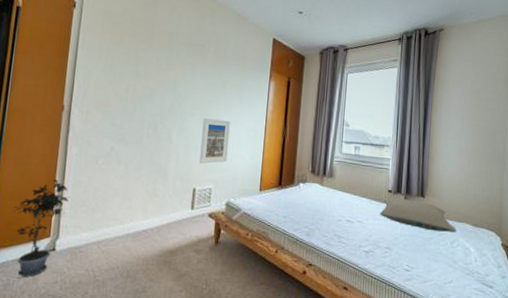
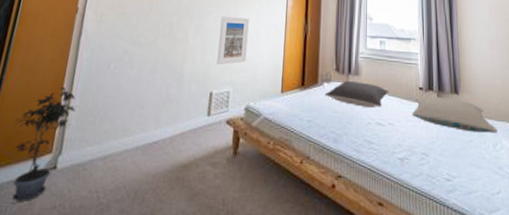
pillow: none [300,181,360,207] -> present [324,80,389,107]

